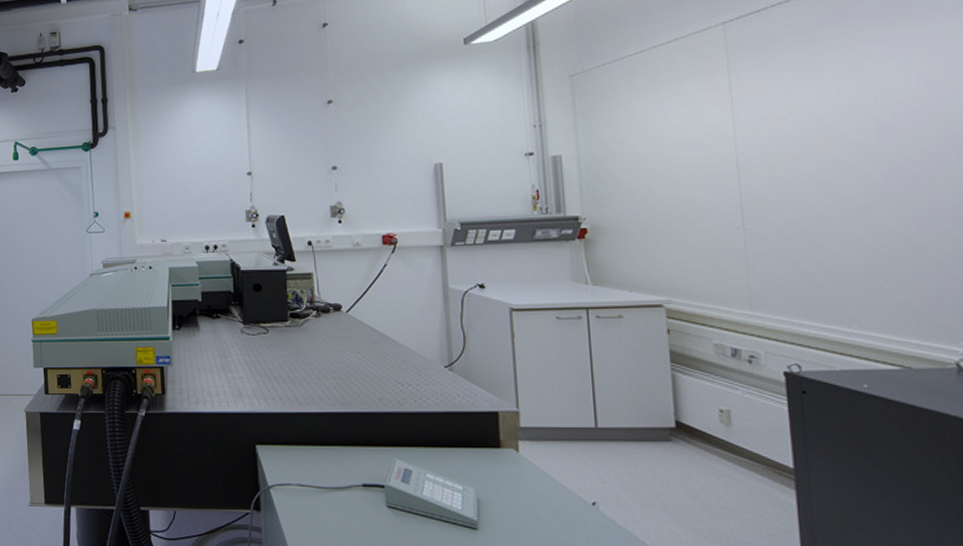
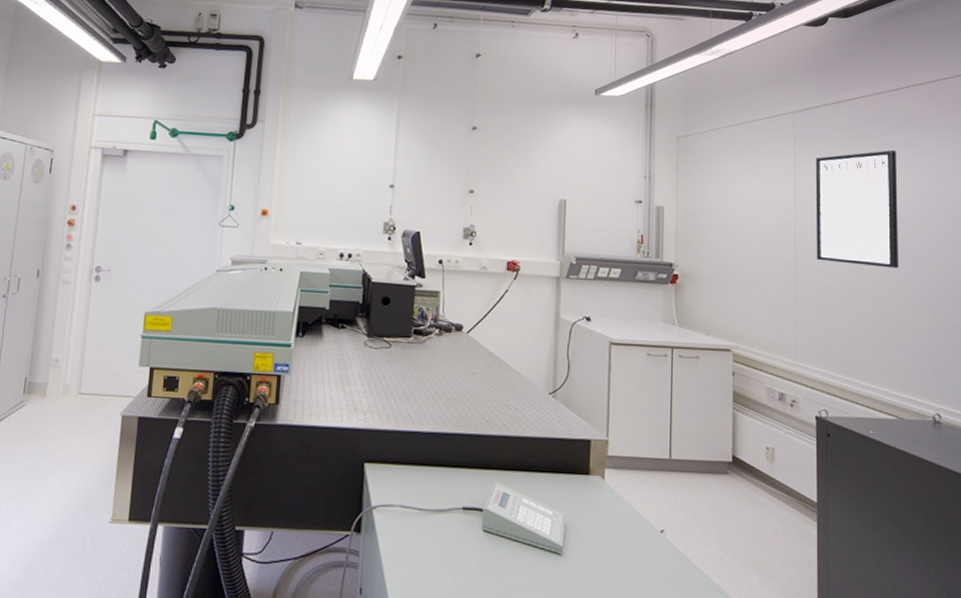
writing board: none [759,46,892,193] -> present [815,150,899,269]

